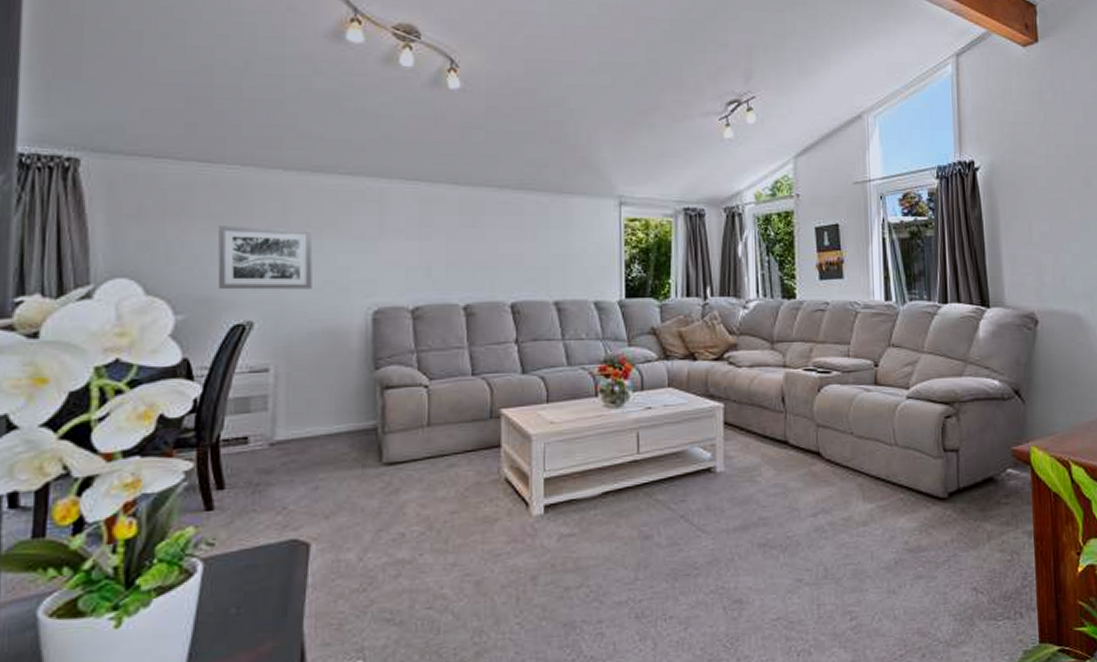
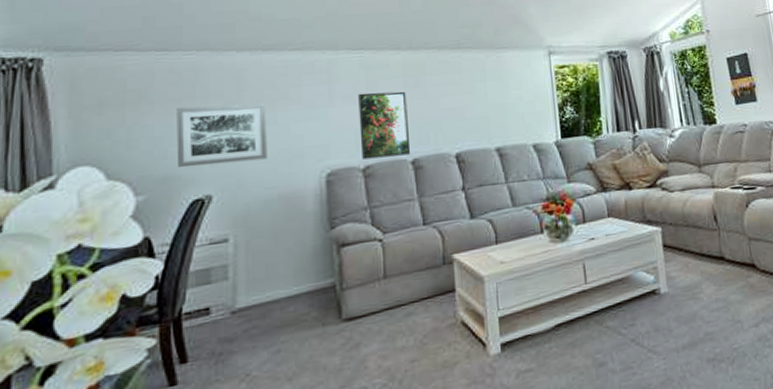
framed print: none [410,228,464,300] -> present [358,91,411,160]

